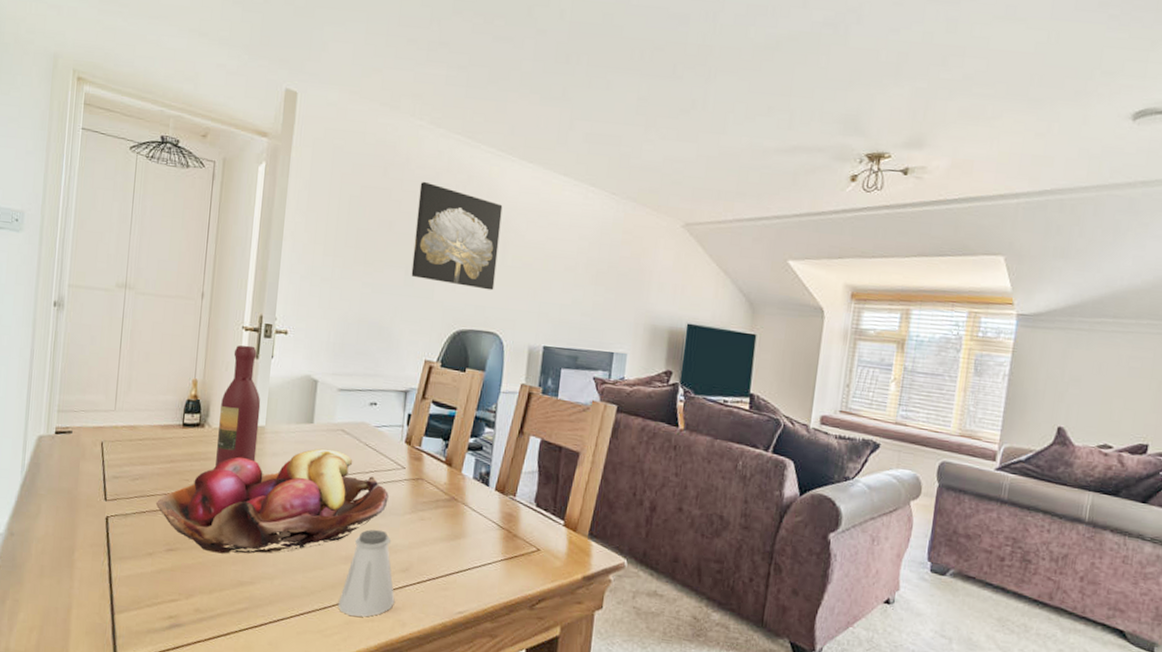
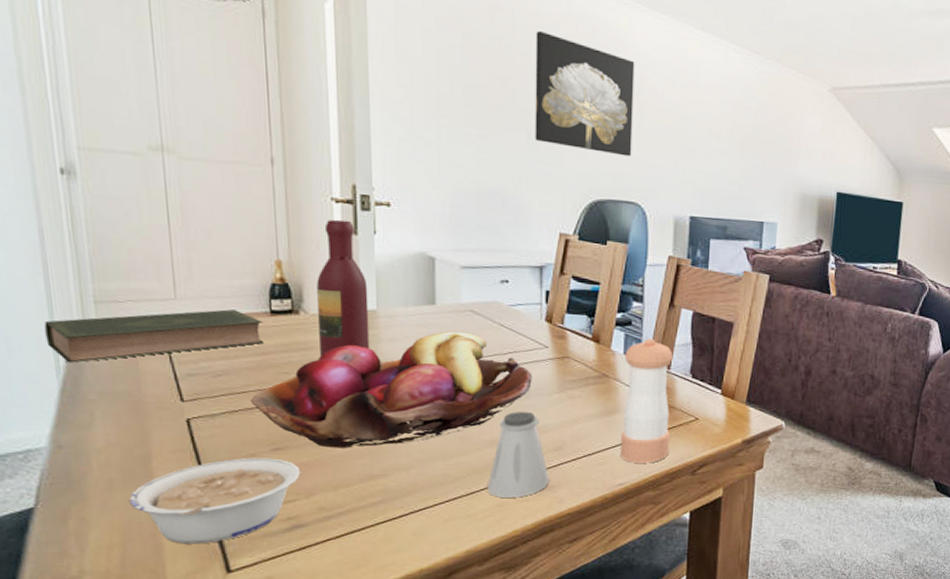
book: none [19,421,176,462] -> present [44,309,264,363]
legume: none [52,556,185,634] -> present [129,457,301,544]
pepper shaker: none [462,464,520,593] -> present [620,338,673,463]

